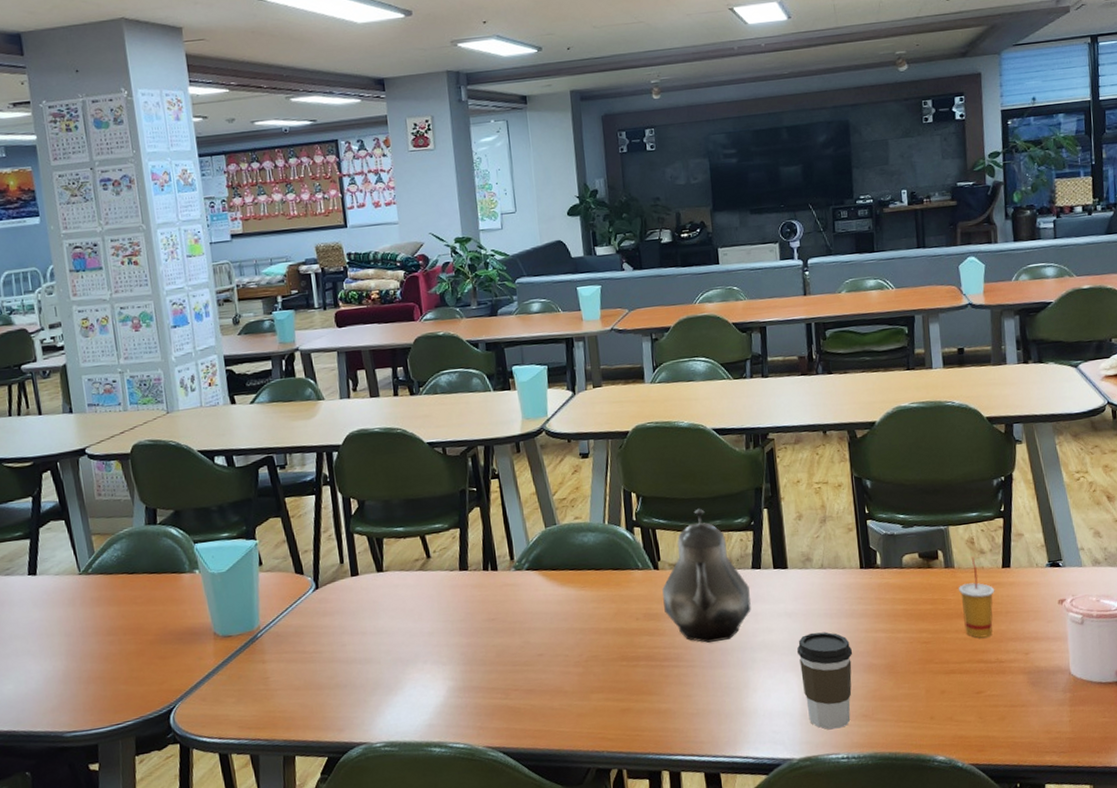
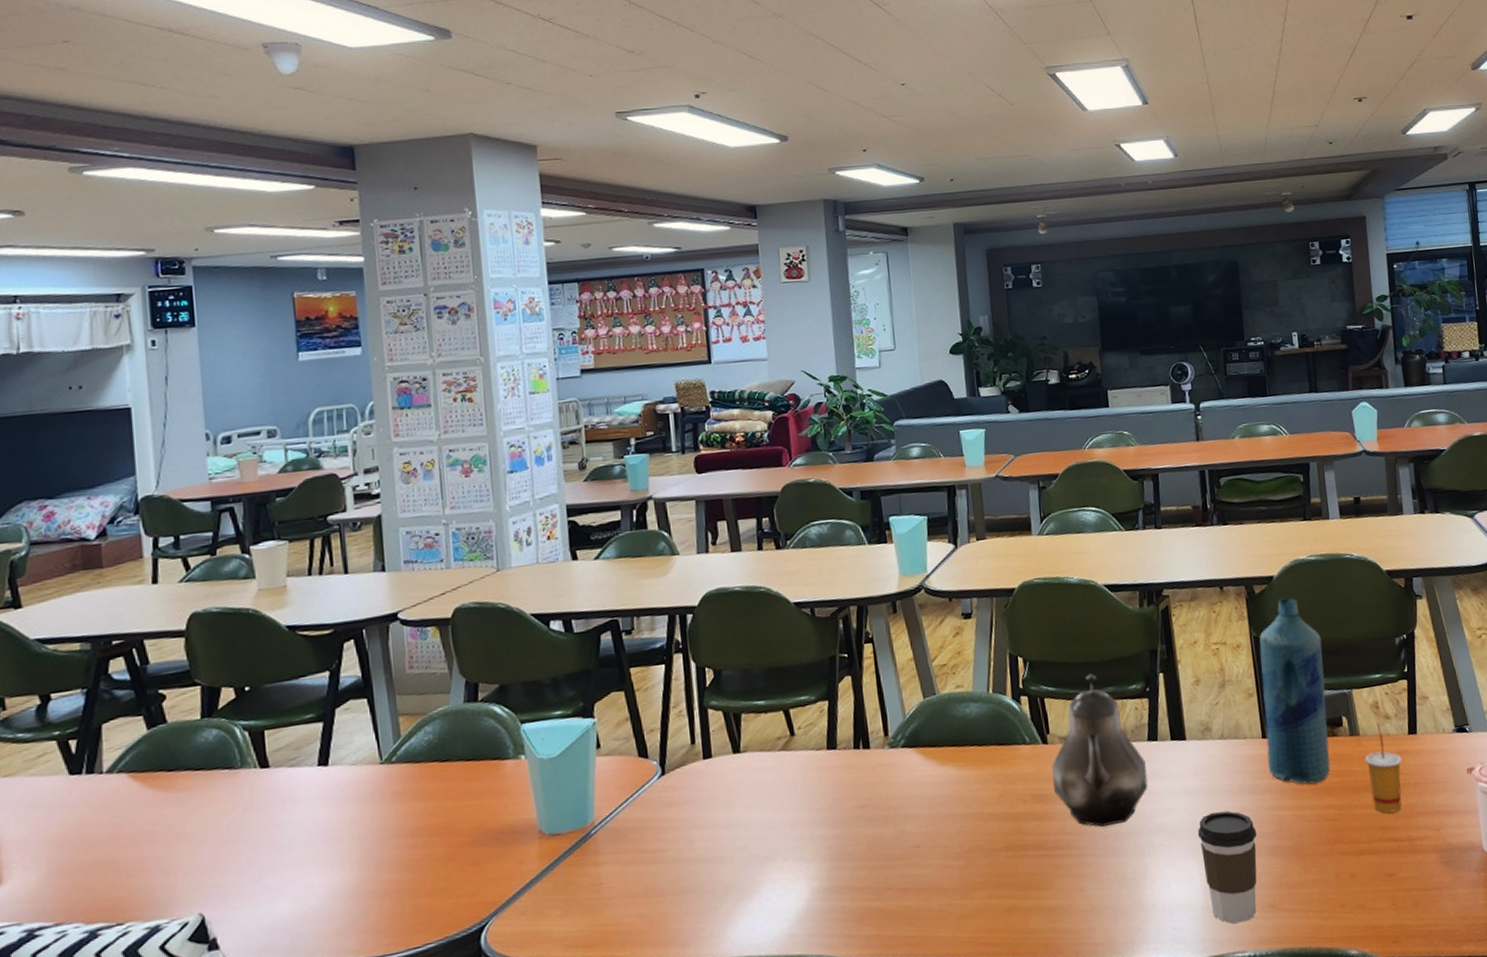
bottle: none [860,441,925,611] -> present [1259,597,1331,785]

